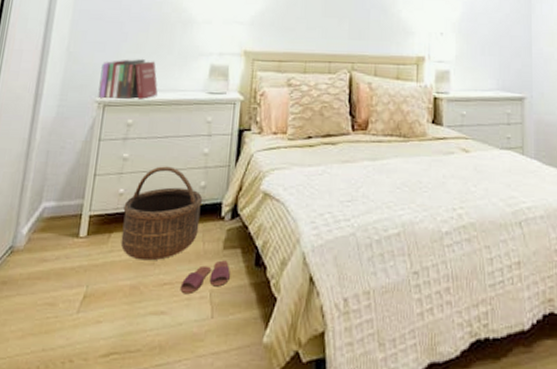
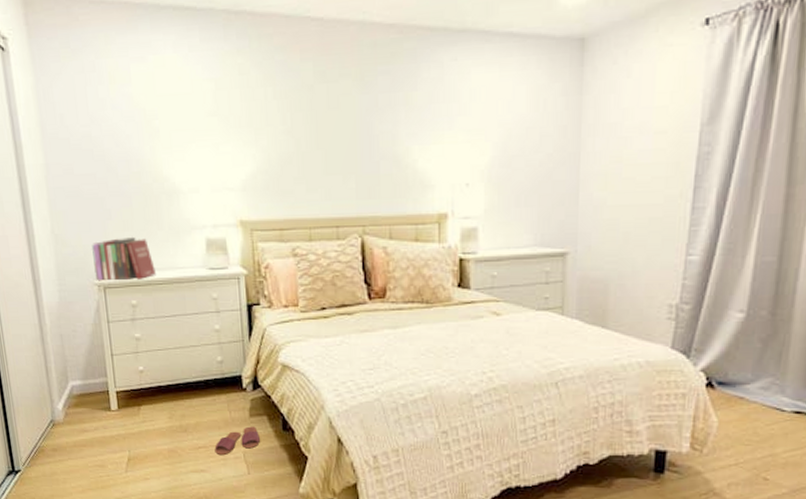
basket: present [120,166,203,261] -> none [146,344,223,429]

